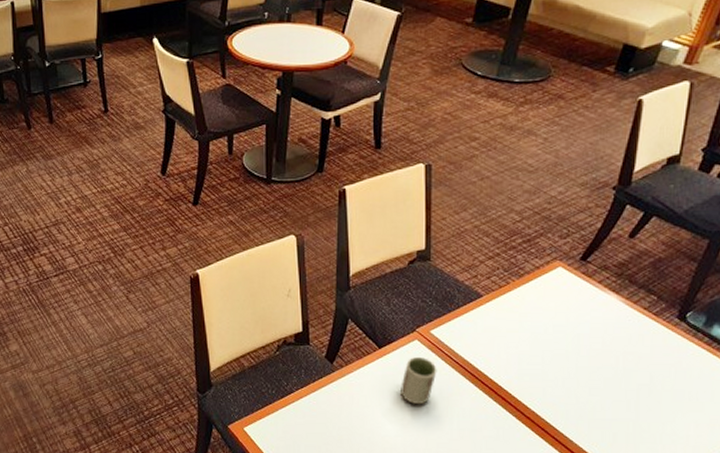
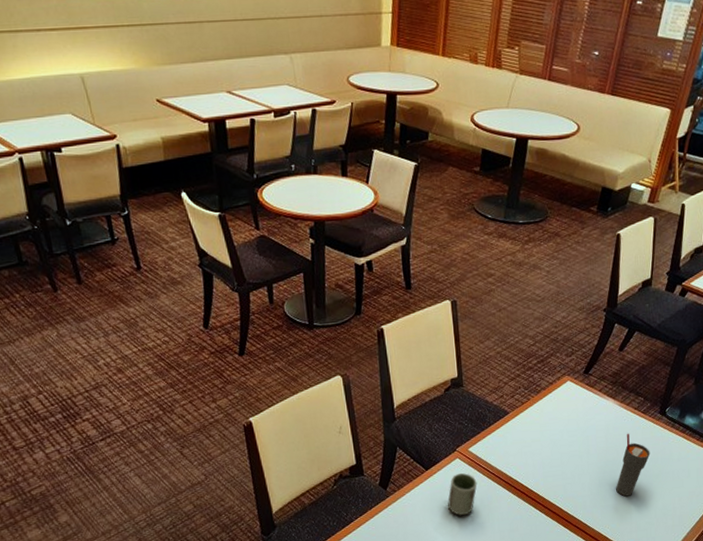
cup: none [611,336,661,412] -> present [616,433,650,497]

